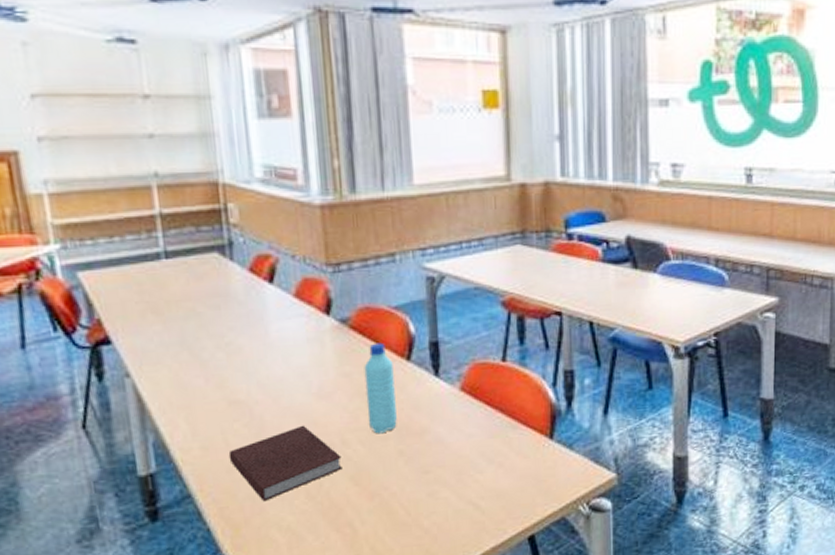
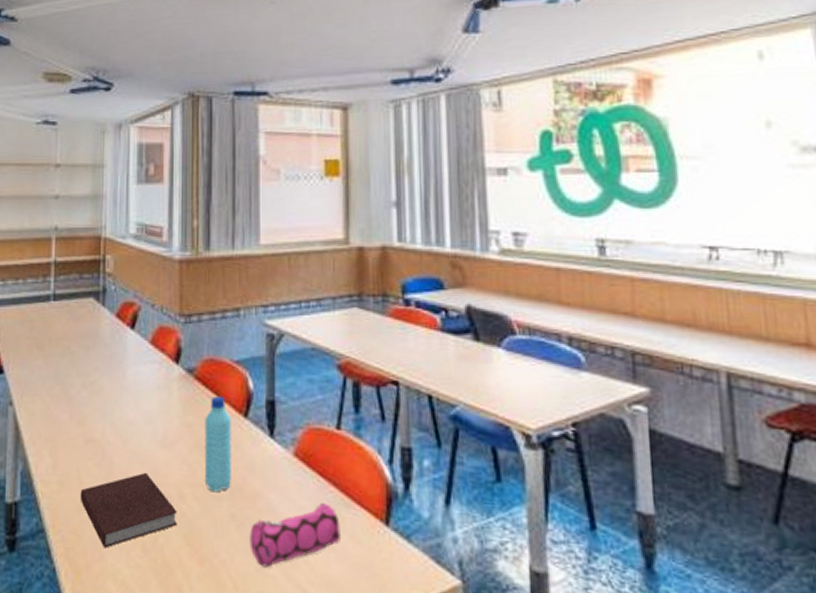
pencil case: none [419,428,508,492] -> present [249,503,341,567]

